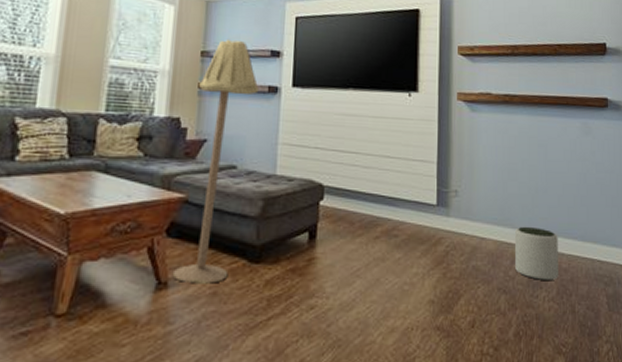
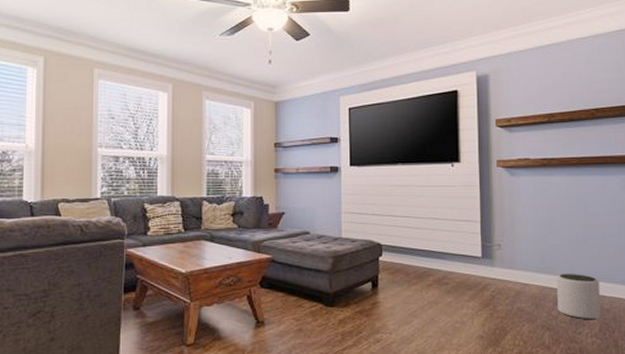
floor lamp: present [172,39,259,284] -> none [267,131,323,323]

